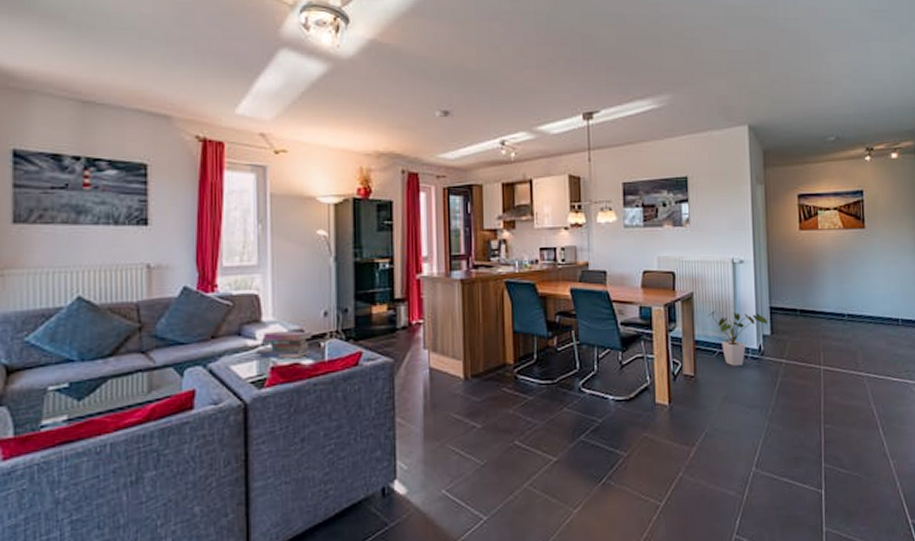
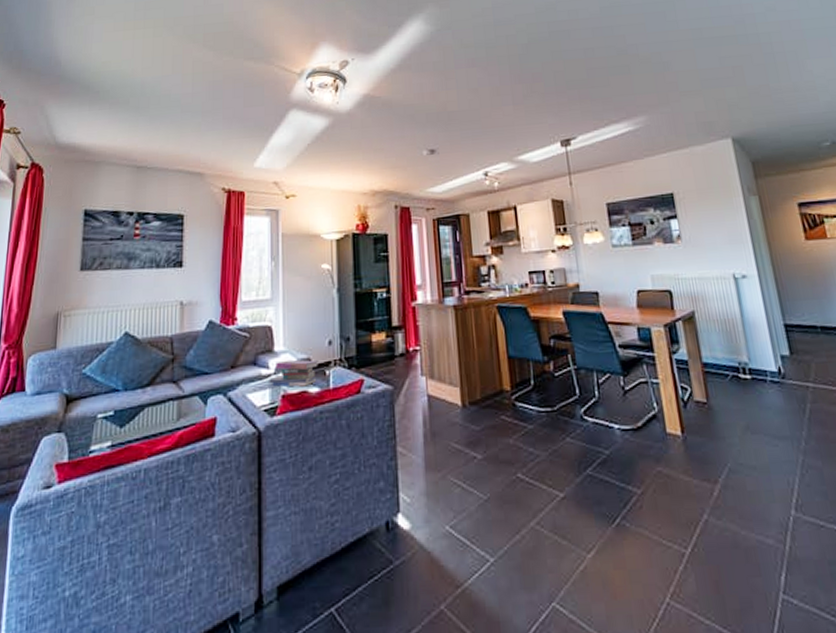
house plant: present [707,311,768,366] -> none [713,330,785,391]

